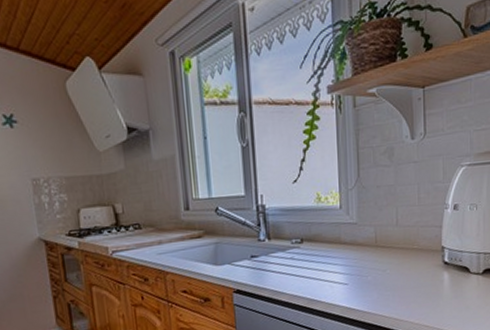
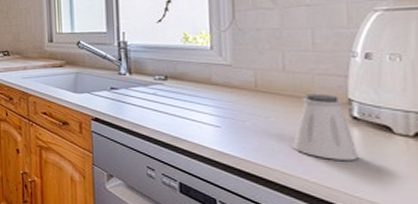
saltshaker: none [403,243,447,302] -> present [293,94,359,161]

